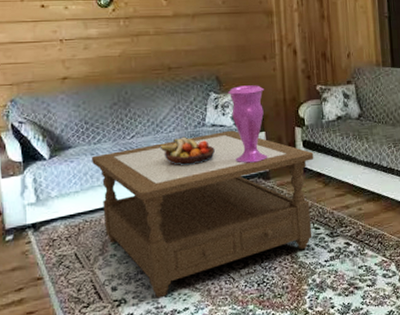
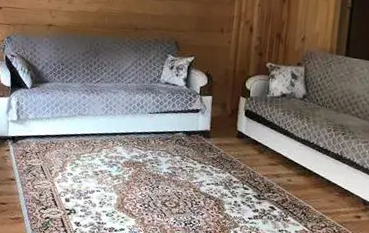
coffee table: present [92,130,314,297] -> none [63,89,254,215]
fruit bowl: present [159,137,215,165] -> none [118,88,165,114]
vase: present [227,85,268,163] -> none [181,52,218,122]

